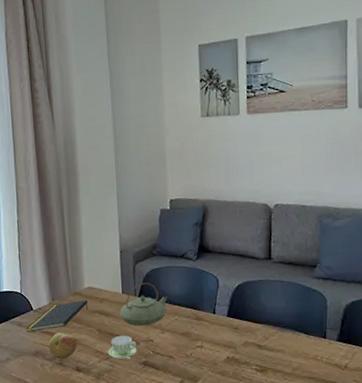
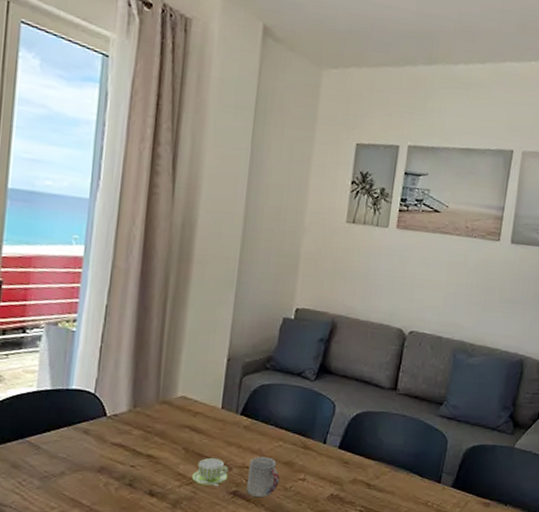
notepad: present [26,300,89,333] -> none [93,411,178,443]
fruit: present [48,332,77,359] -> none [118,446,156,480]
teapot: present [119,282,168,326] -> none [214,398,275,449]
cup: none [153,330,181,365] -> present [246,457,280,497]

